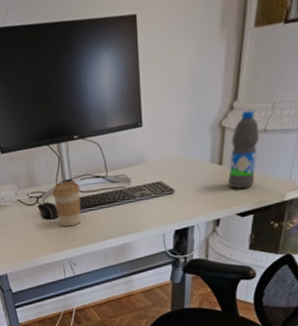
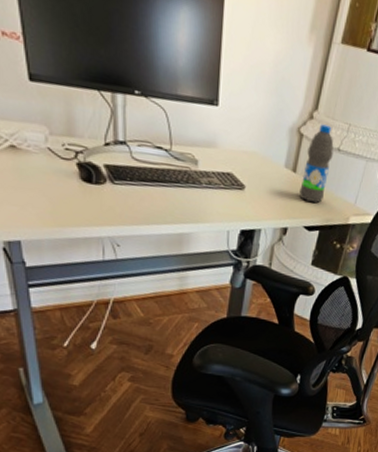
coffee cup: present [52,180,81,227] -> none [97,142,135,199]

